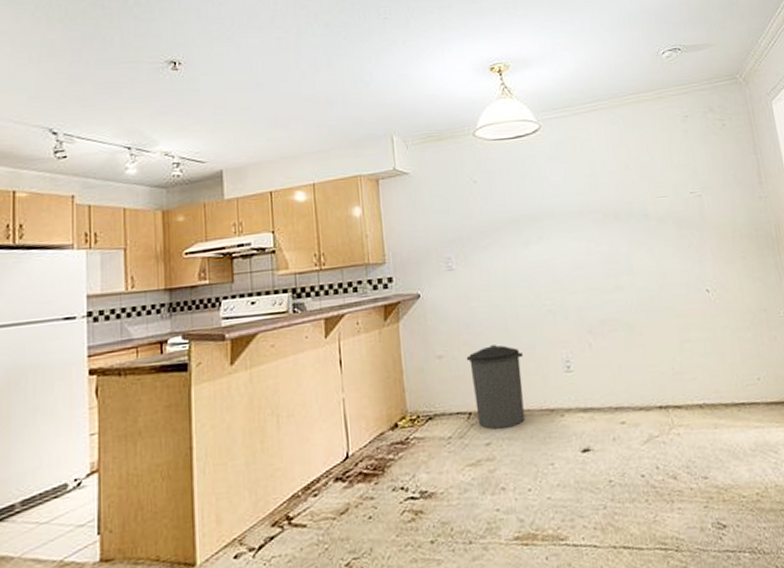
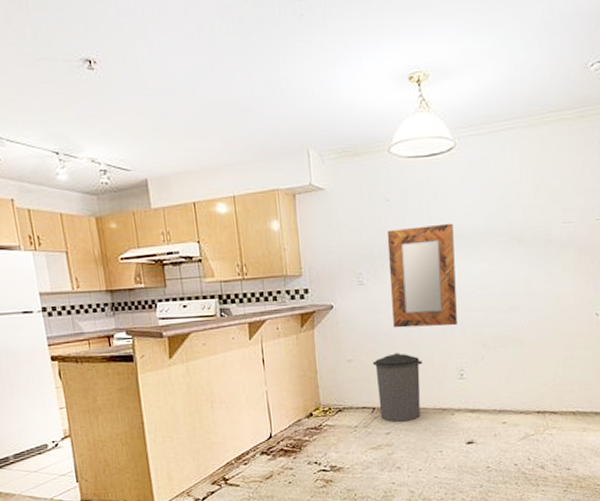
home mirror: none [475,202,558,317] -> present [387,223,457,328]

